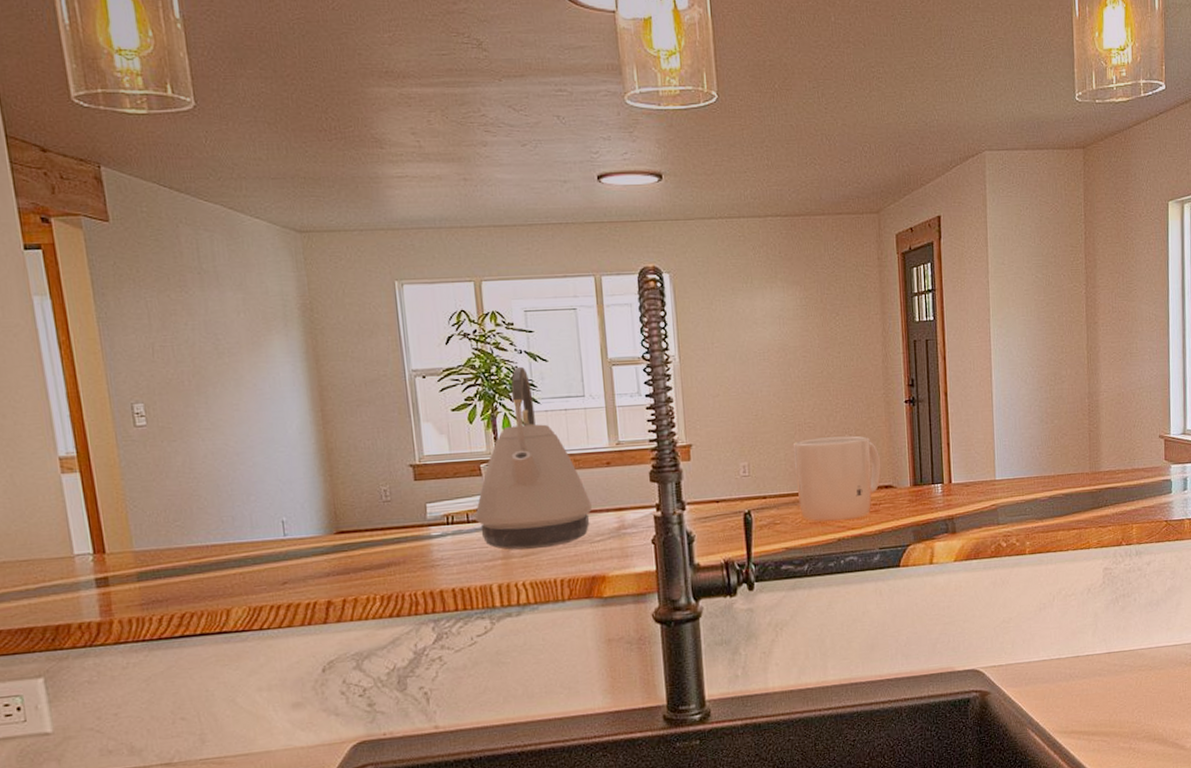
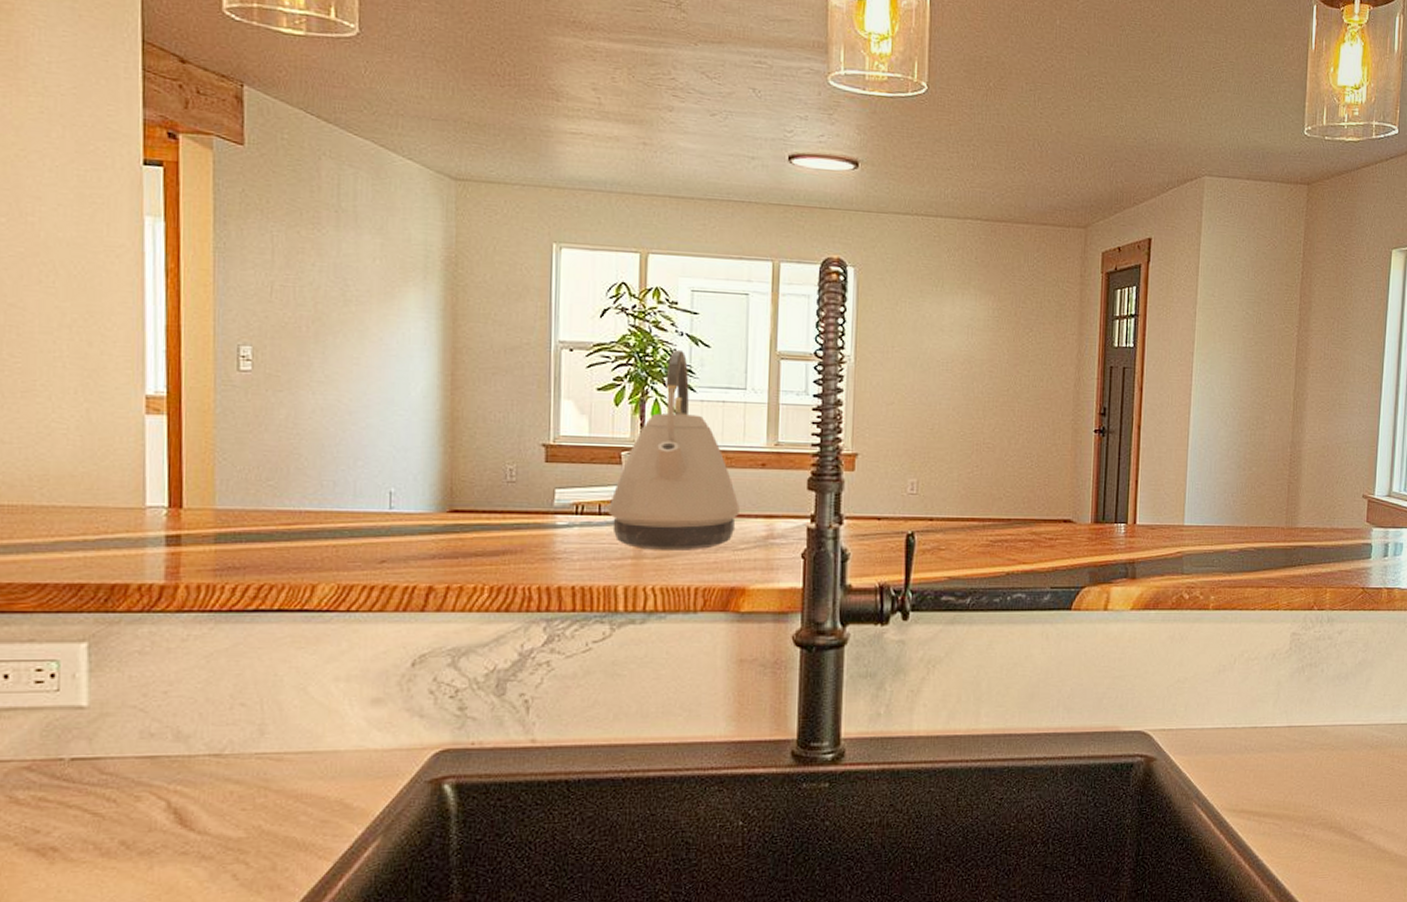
mug: present [792,435,882,522] -> none [967,460,1062,554]

